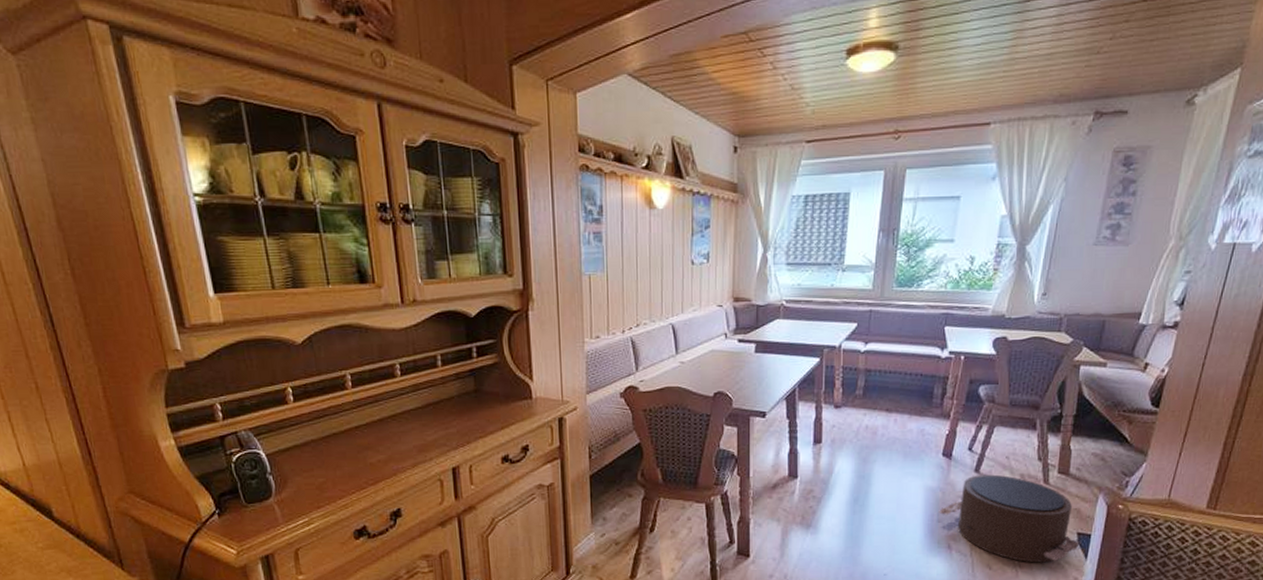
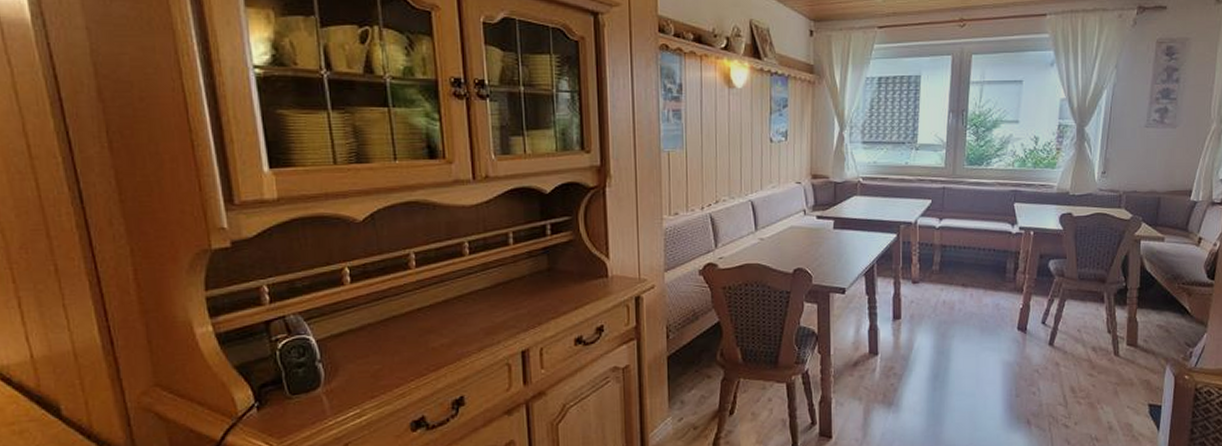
pouf: present [939,474,1081,563] -> none [1017,347,1153,436]

